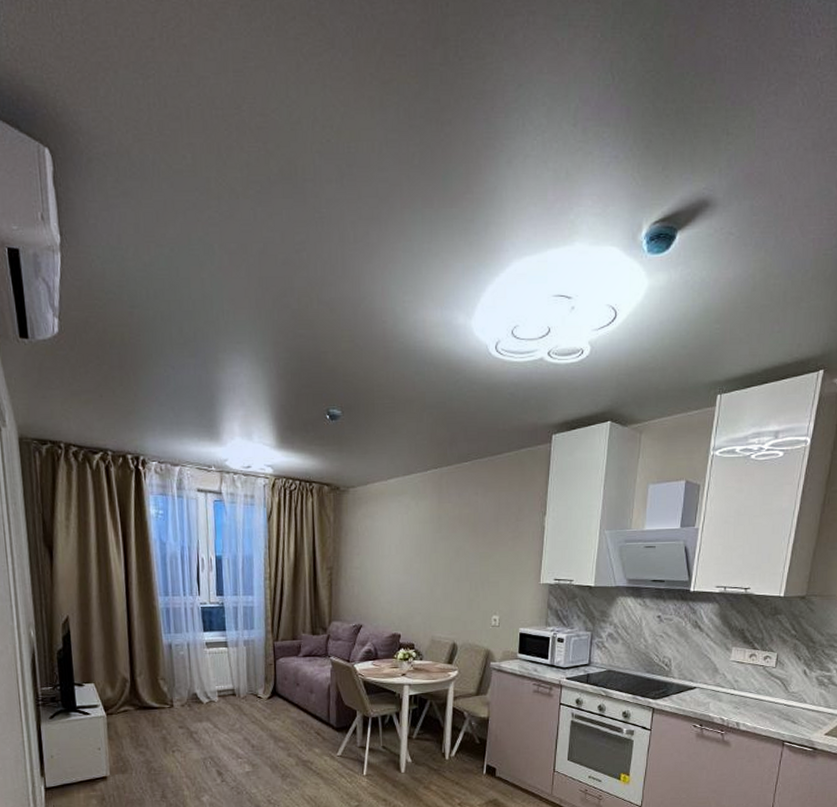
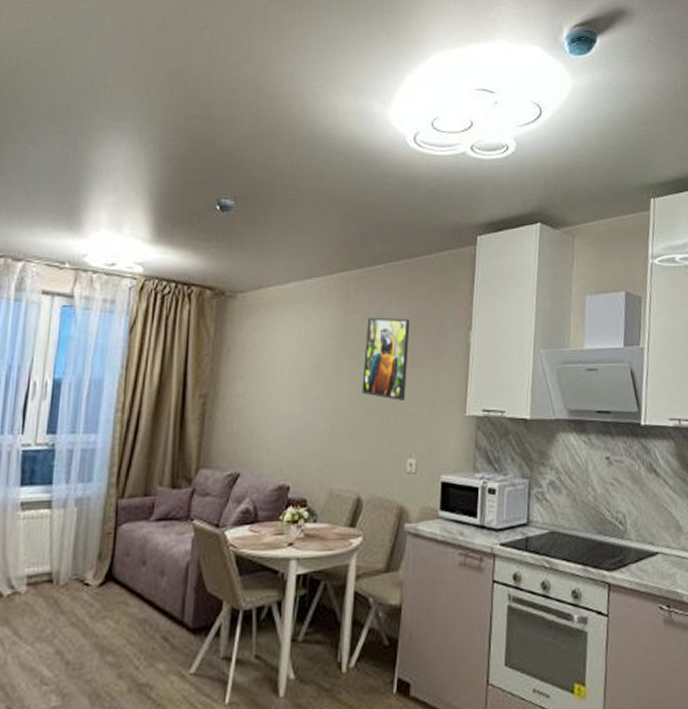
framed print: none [454,505,493,572] -> present [362,317,410,400]

